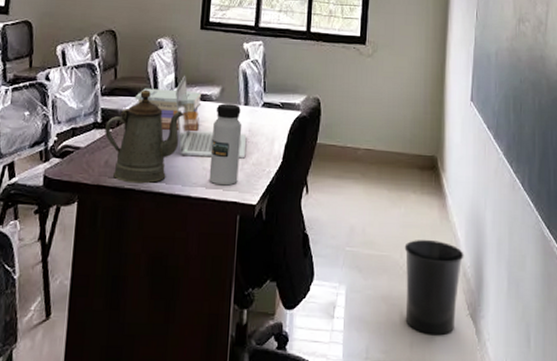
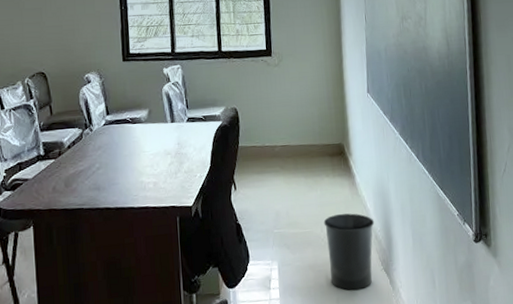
coffee pot: present [105,89,184,184] -> none [48,120,118,204]
books: present [134,88,202,131] -> none [71,116,133,153]
laptop: present [175,75,247,159] -> none [107,103,178,173]
water bottle: present [209,103,242,186] -> none [146,123,174,194]

